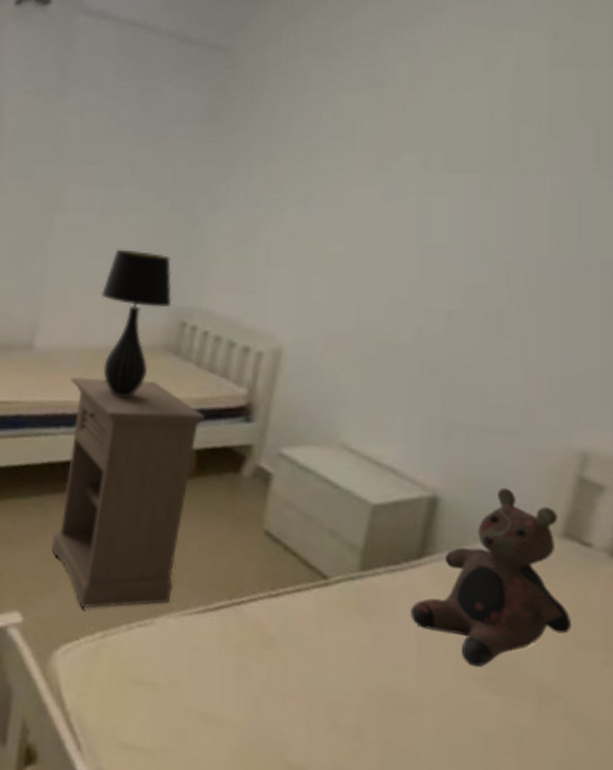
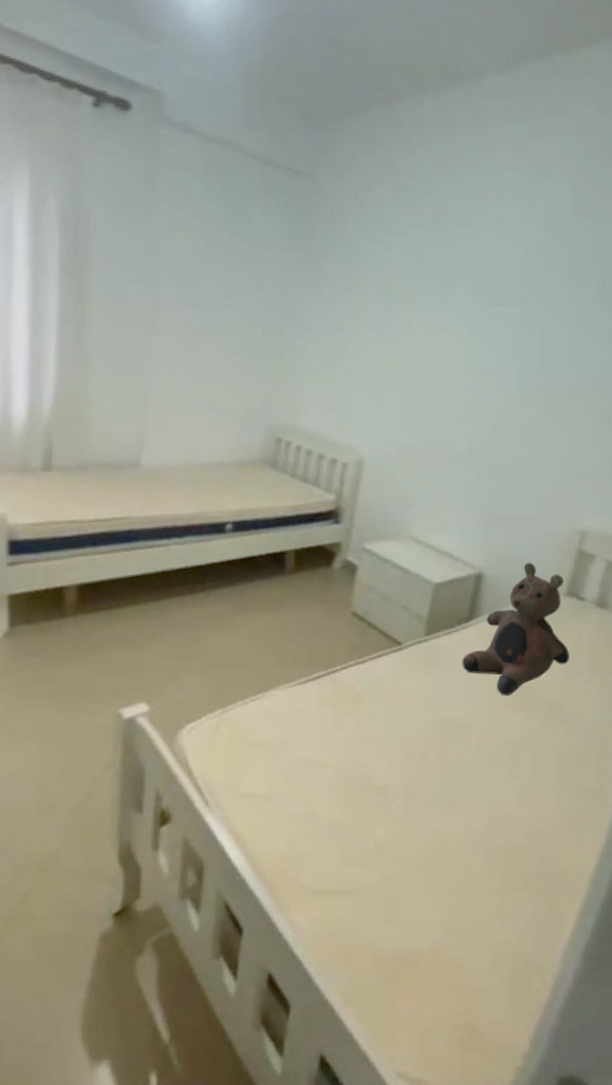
nightstand: present [50,376,205,609] -> none [170,491,301,693]
table lamp: present [100,249,172,398] -> none [201,370,268,509]

